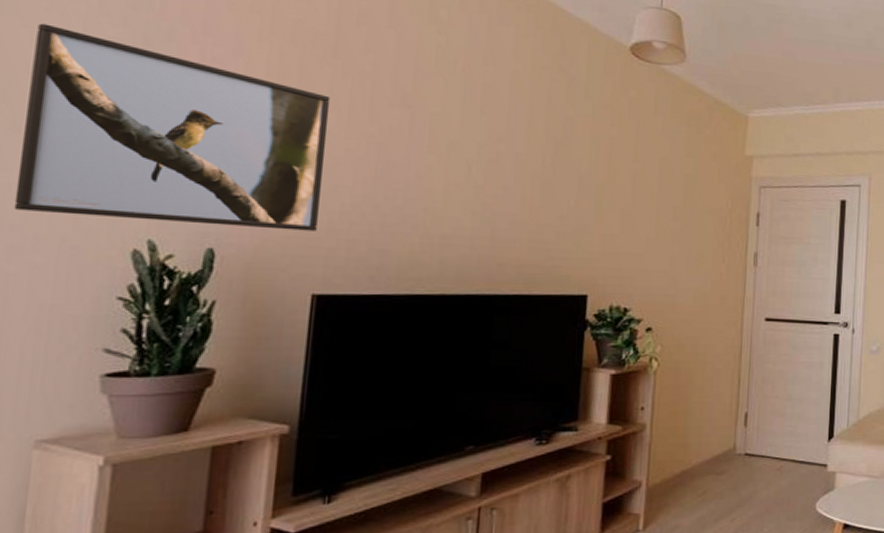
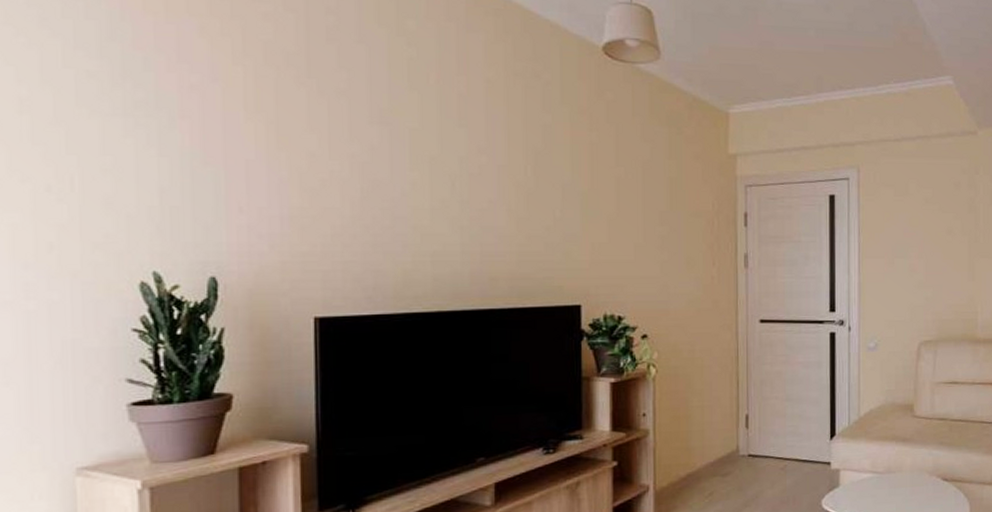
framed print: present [13,23,331,231] -> none [19,60,312,255]

